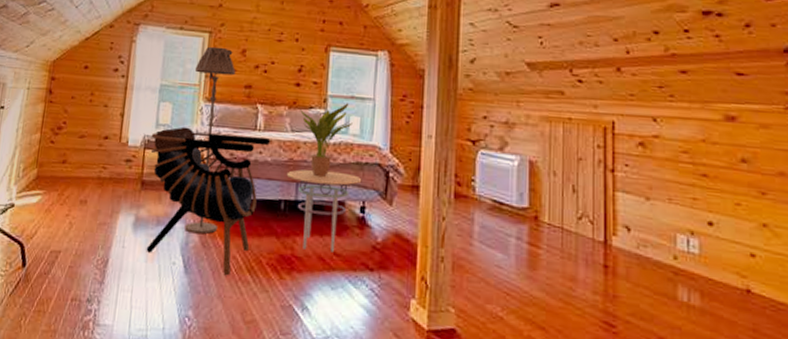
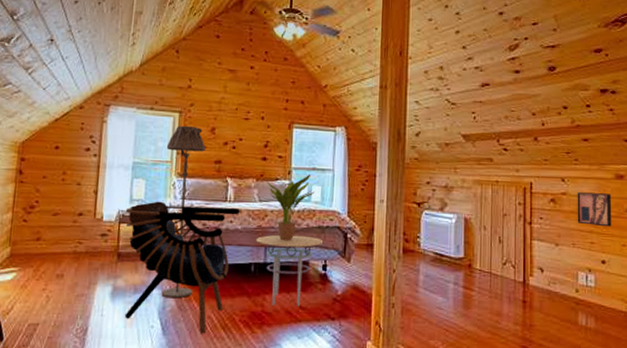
wall art: none [673,135,722,181] -> present [577,192,612,227]

